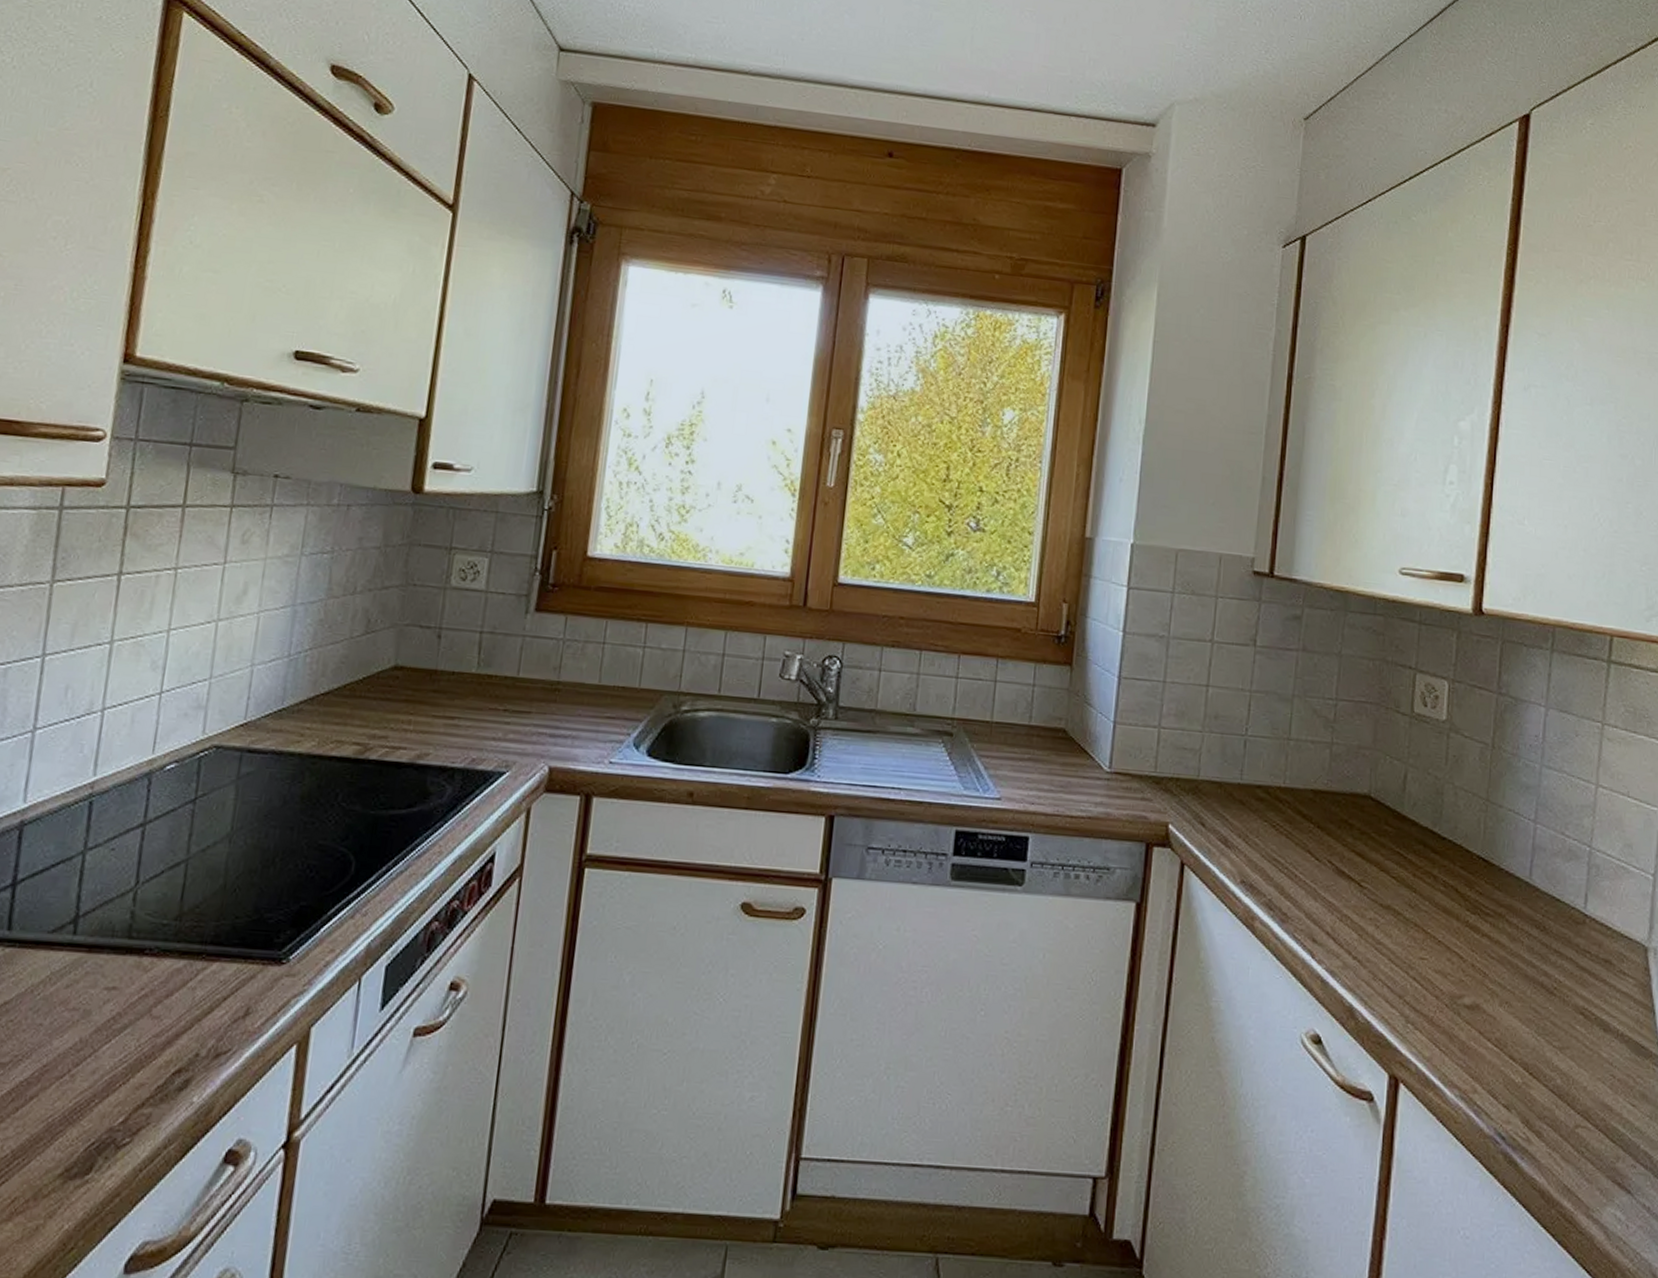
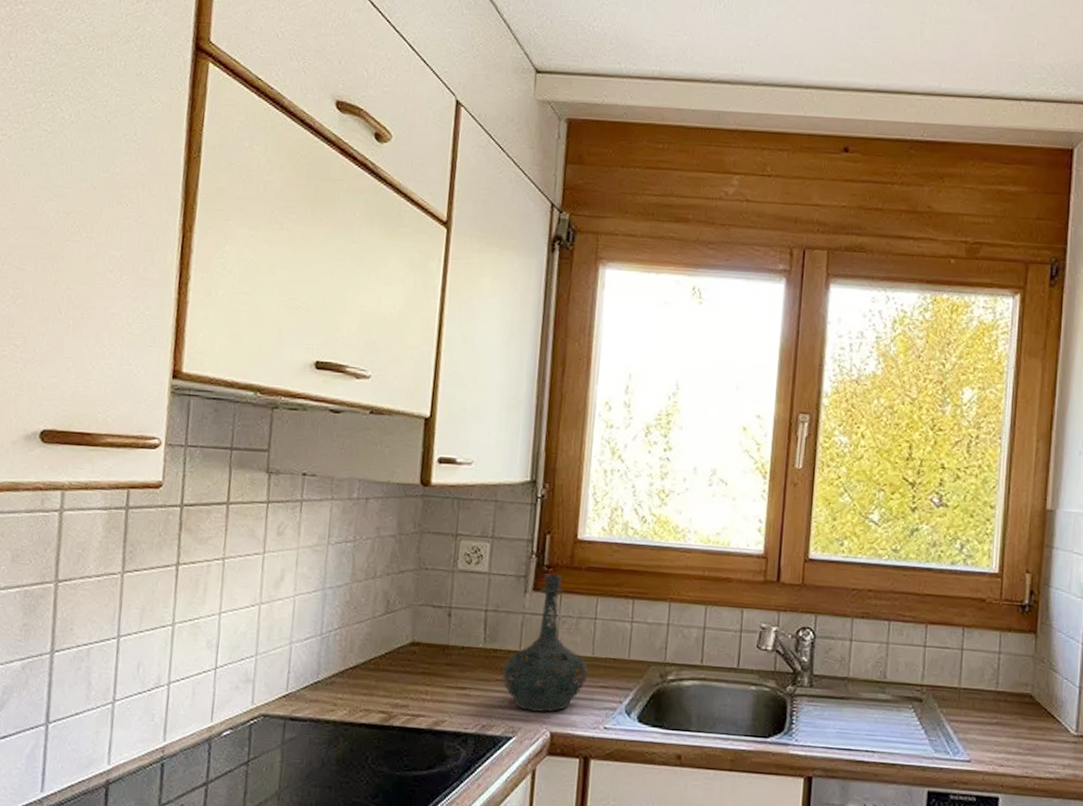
bottle: none [496,593,594,745] -> present [502,574,588,713]

